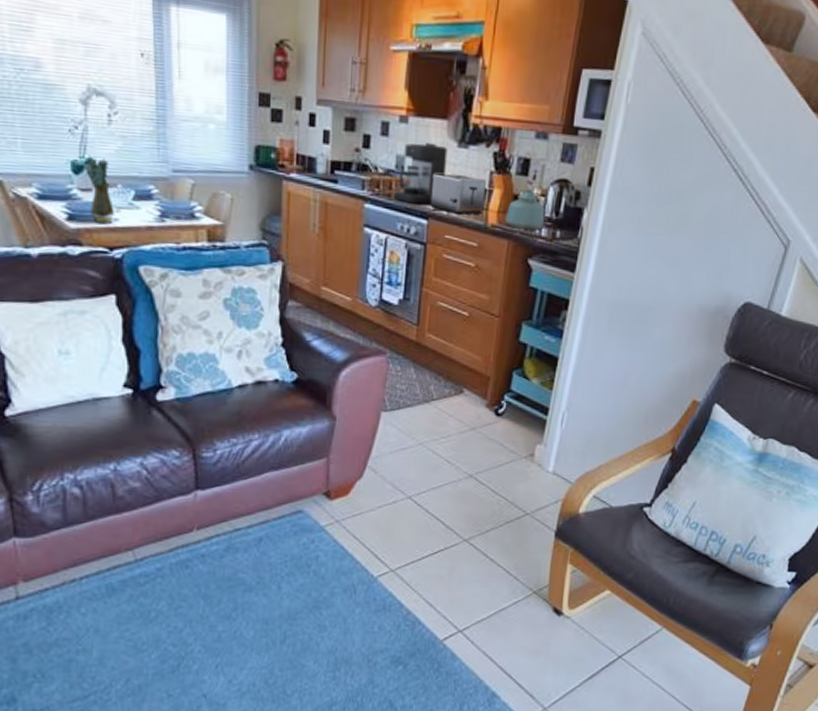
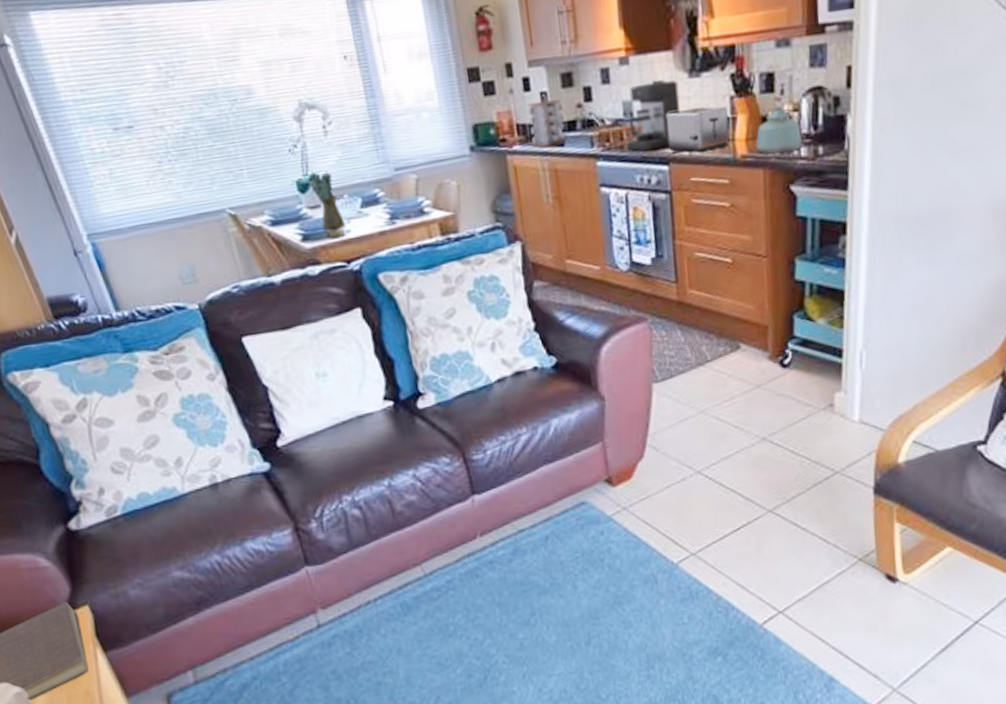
spice rack: none [308,132,342,183] -> present [527,94,567,149]

